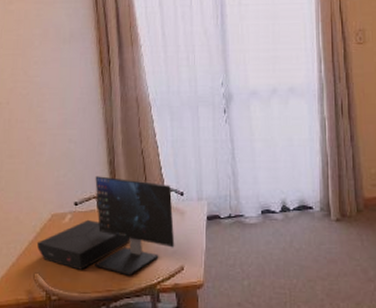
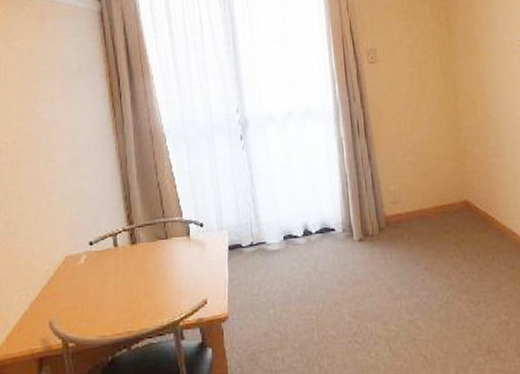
computer monitor: present [36,176,175,276] -> none [50,212,197,315]

